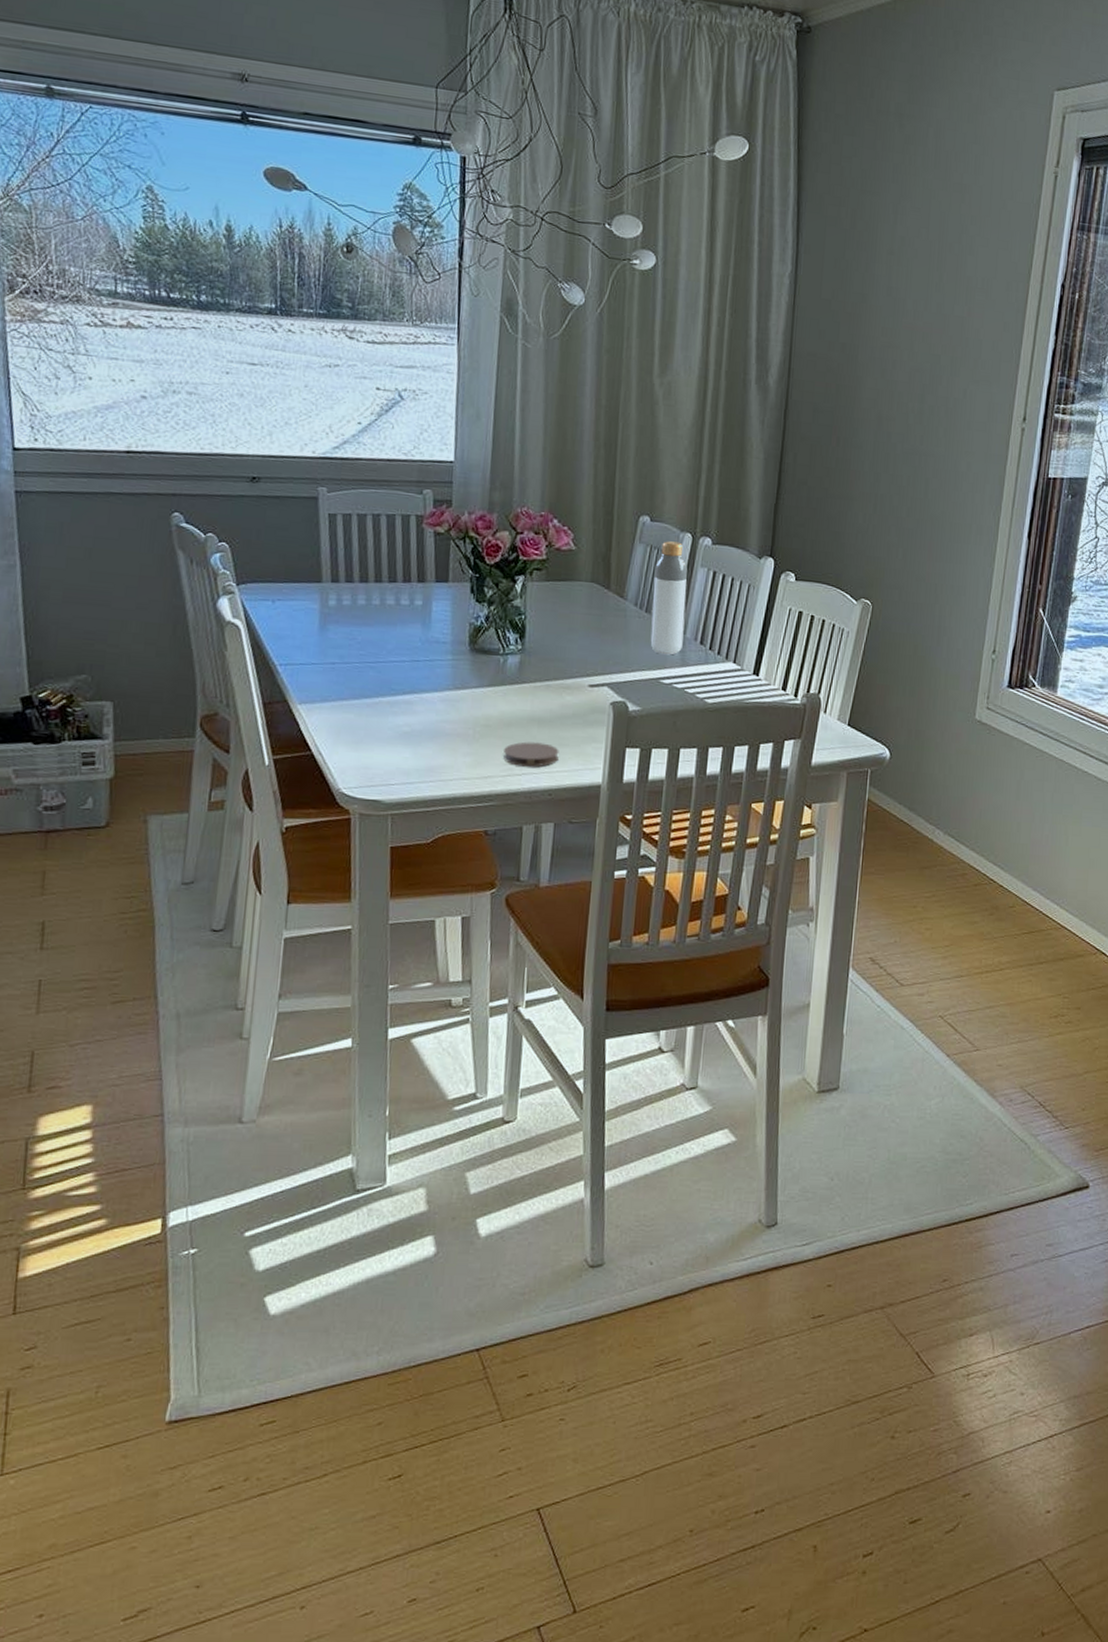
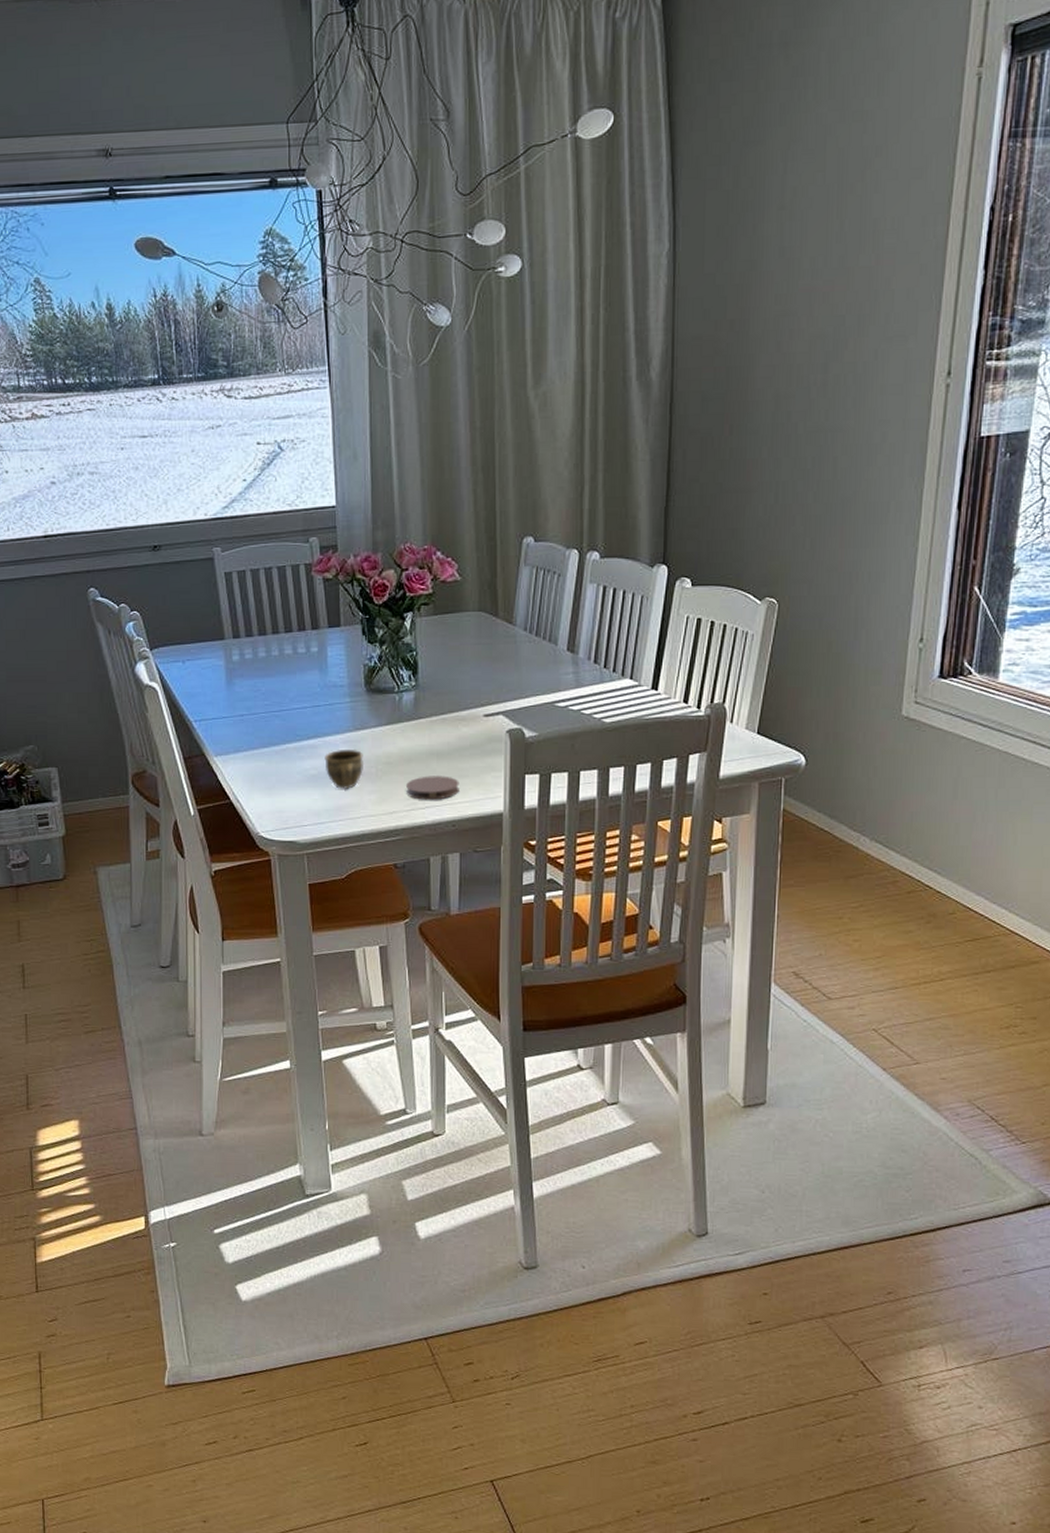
cup: none [419,708,462,749] -> present [324,749,365,789]
bottle: present [650,541,688,655] -> none [542,560,577,678]

